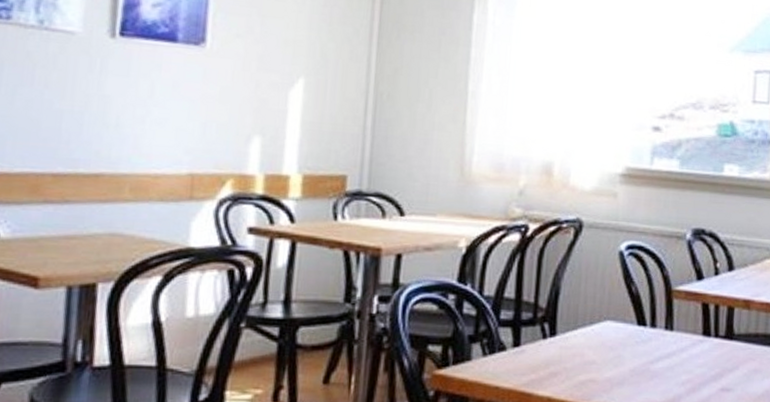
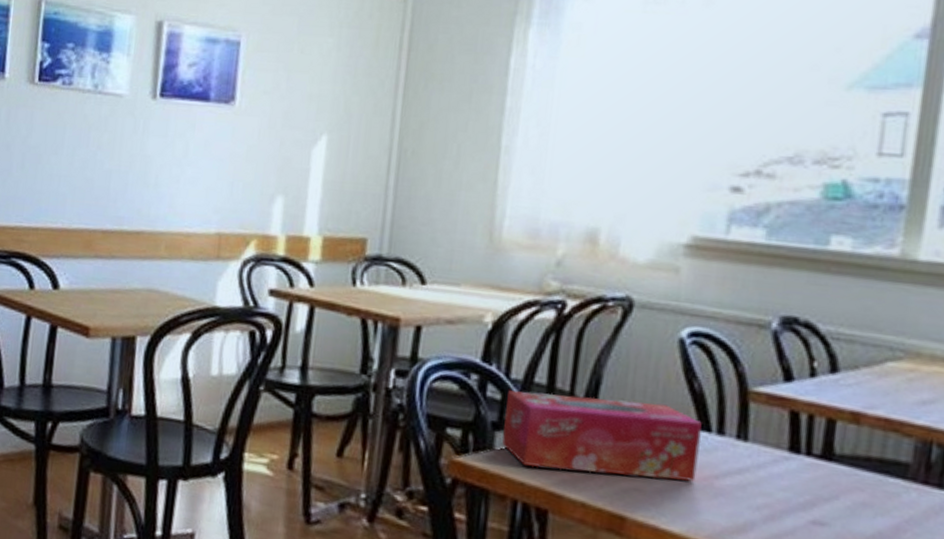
tissue box: none [478,305,640,372] -> present [502,390,702,482]

